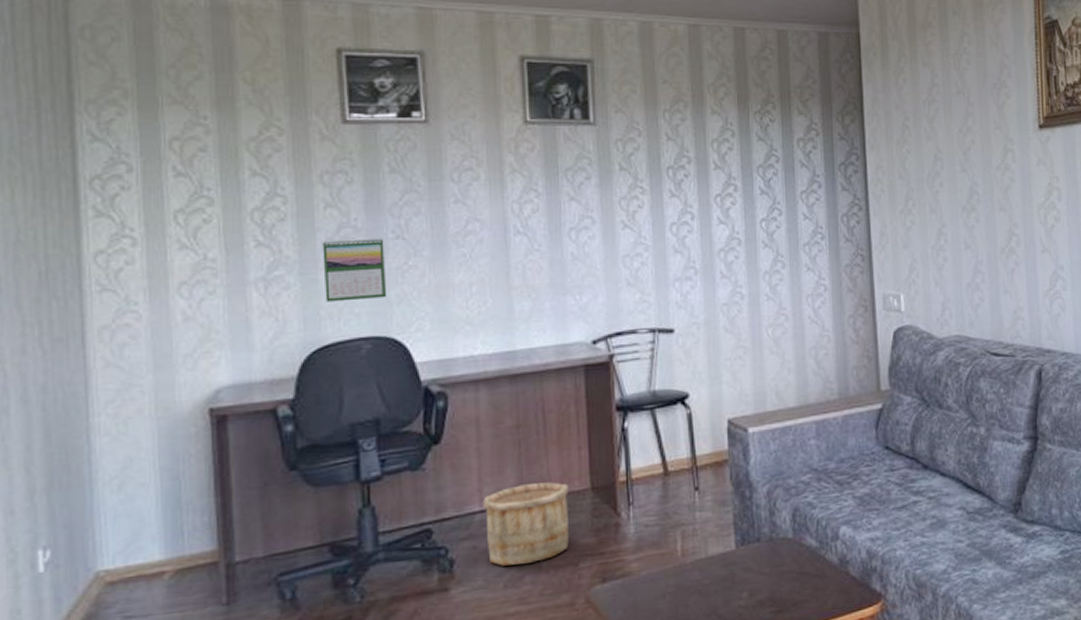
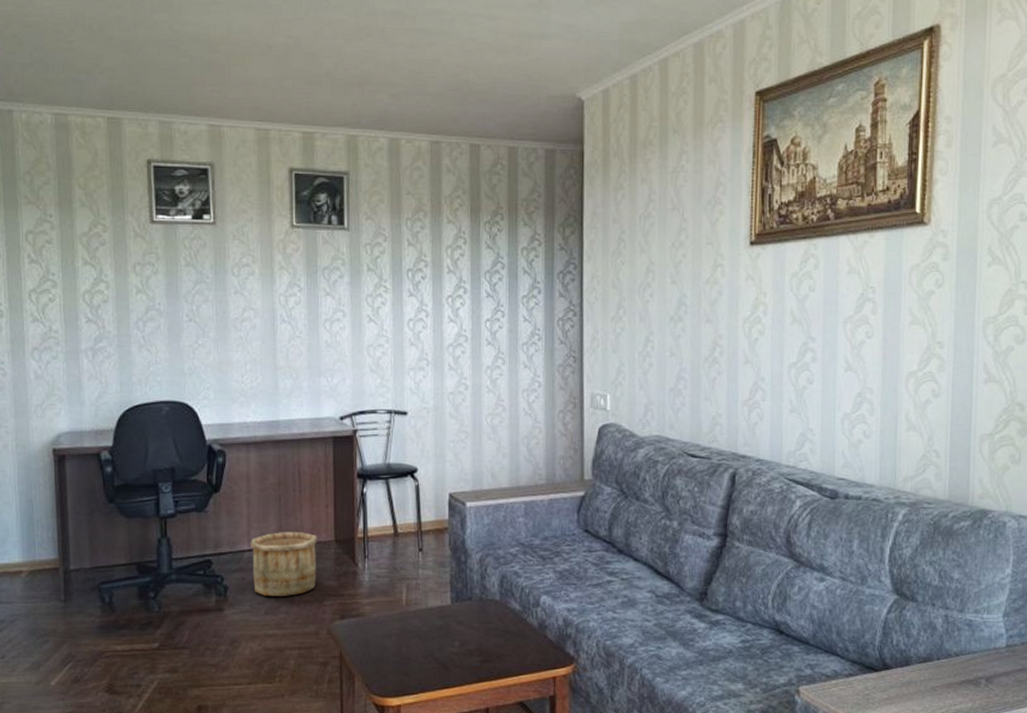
calendar: present [322,238,387,302] -> none [134,319,182,371]

